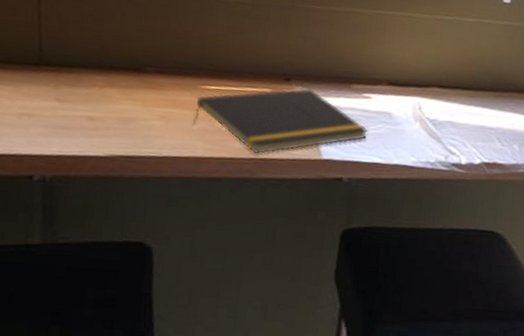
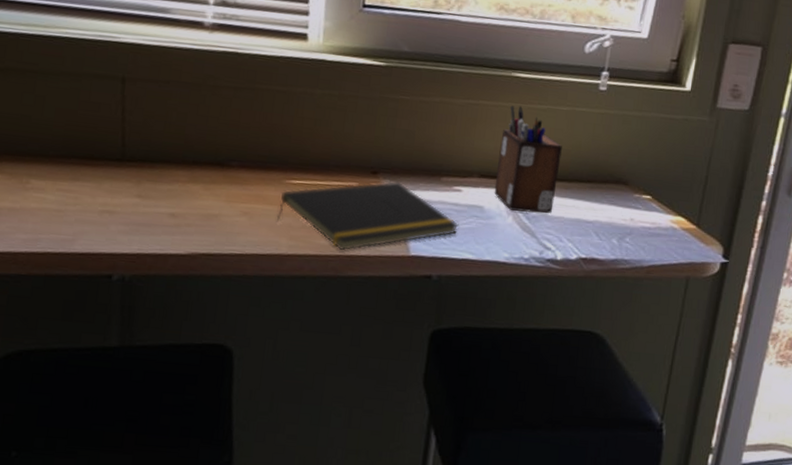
desk organizer: none [402,16,468,120] -> present [494,105,562,214]

